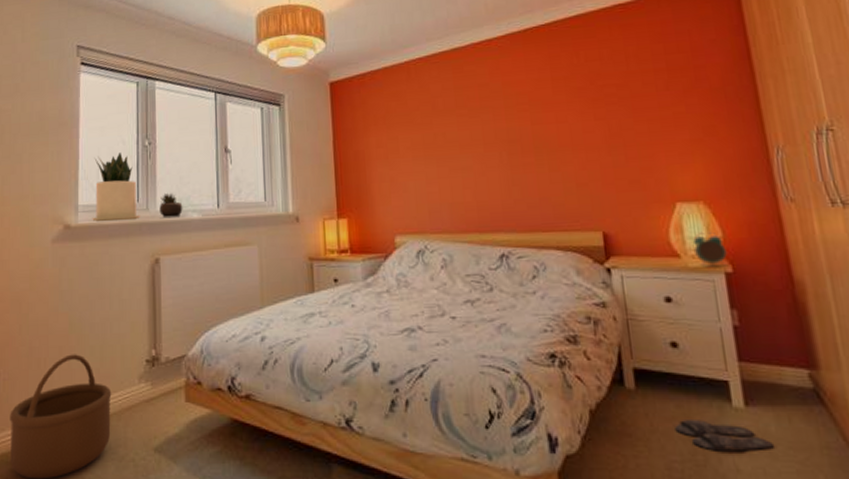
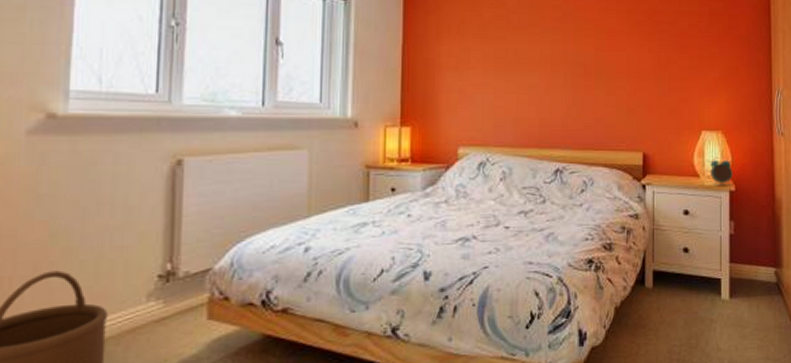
planter: present [92,152,140,222] -> none [90,30,159,114]
succulent plant: present [159,192,183,219] -> none [186,84,218,114]
slippers: present [675,420,774,452] -> none [678,311,745,336]

